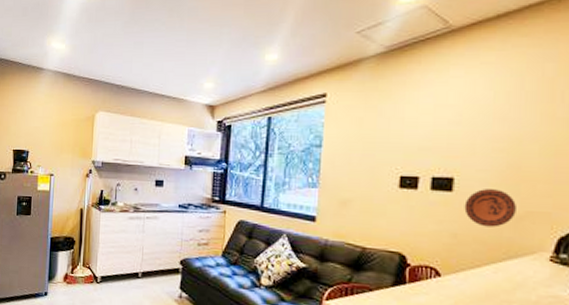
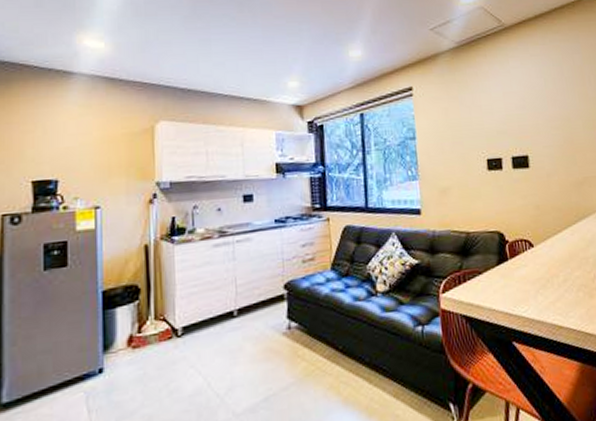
decorative plate: present [464,189,516,227] -> none [540,161,577,196]

